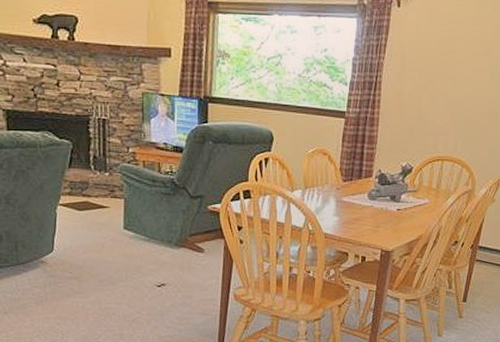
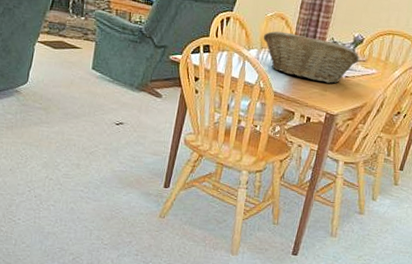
fruit basket: none [306,168,410,218] -> present [263,31,359,84]

